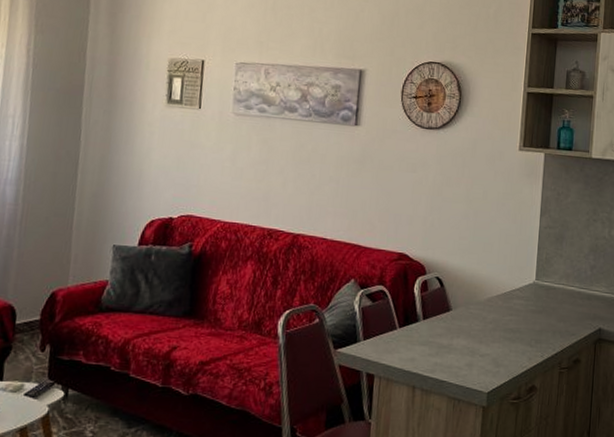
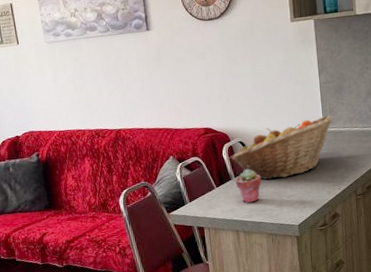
potted succulent: none [422,311,454,355] -> present [235,168,261,203]
fruit basket: none [424,265,548,331] -> present [232,115,333,180]

